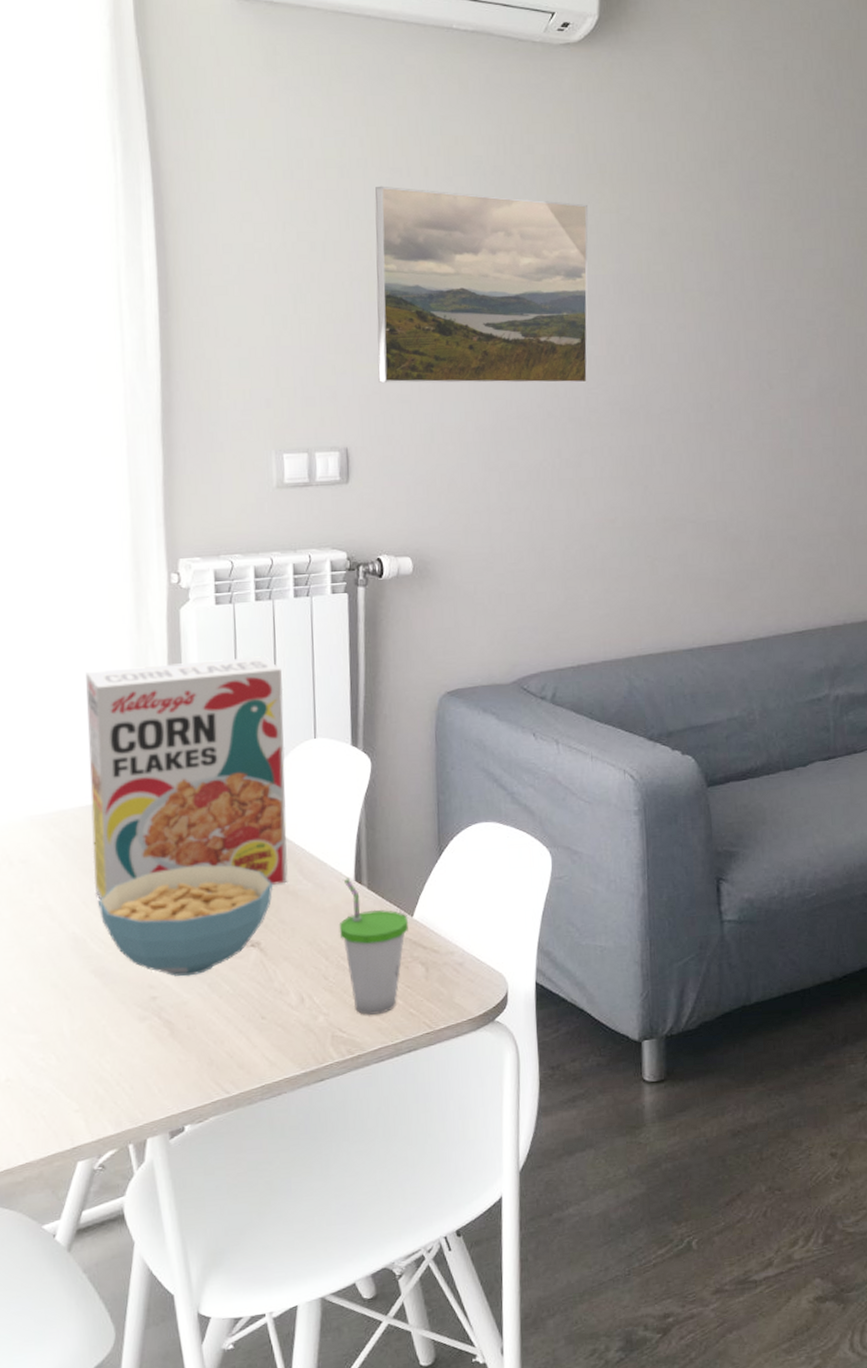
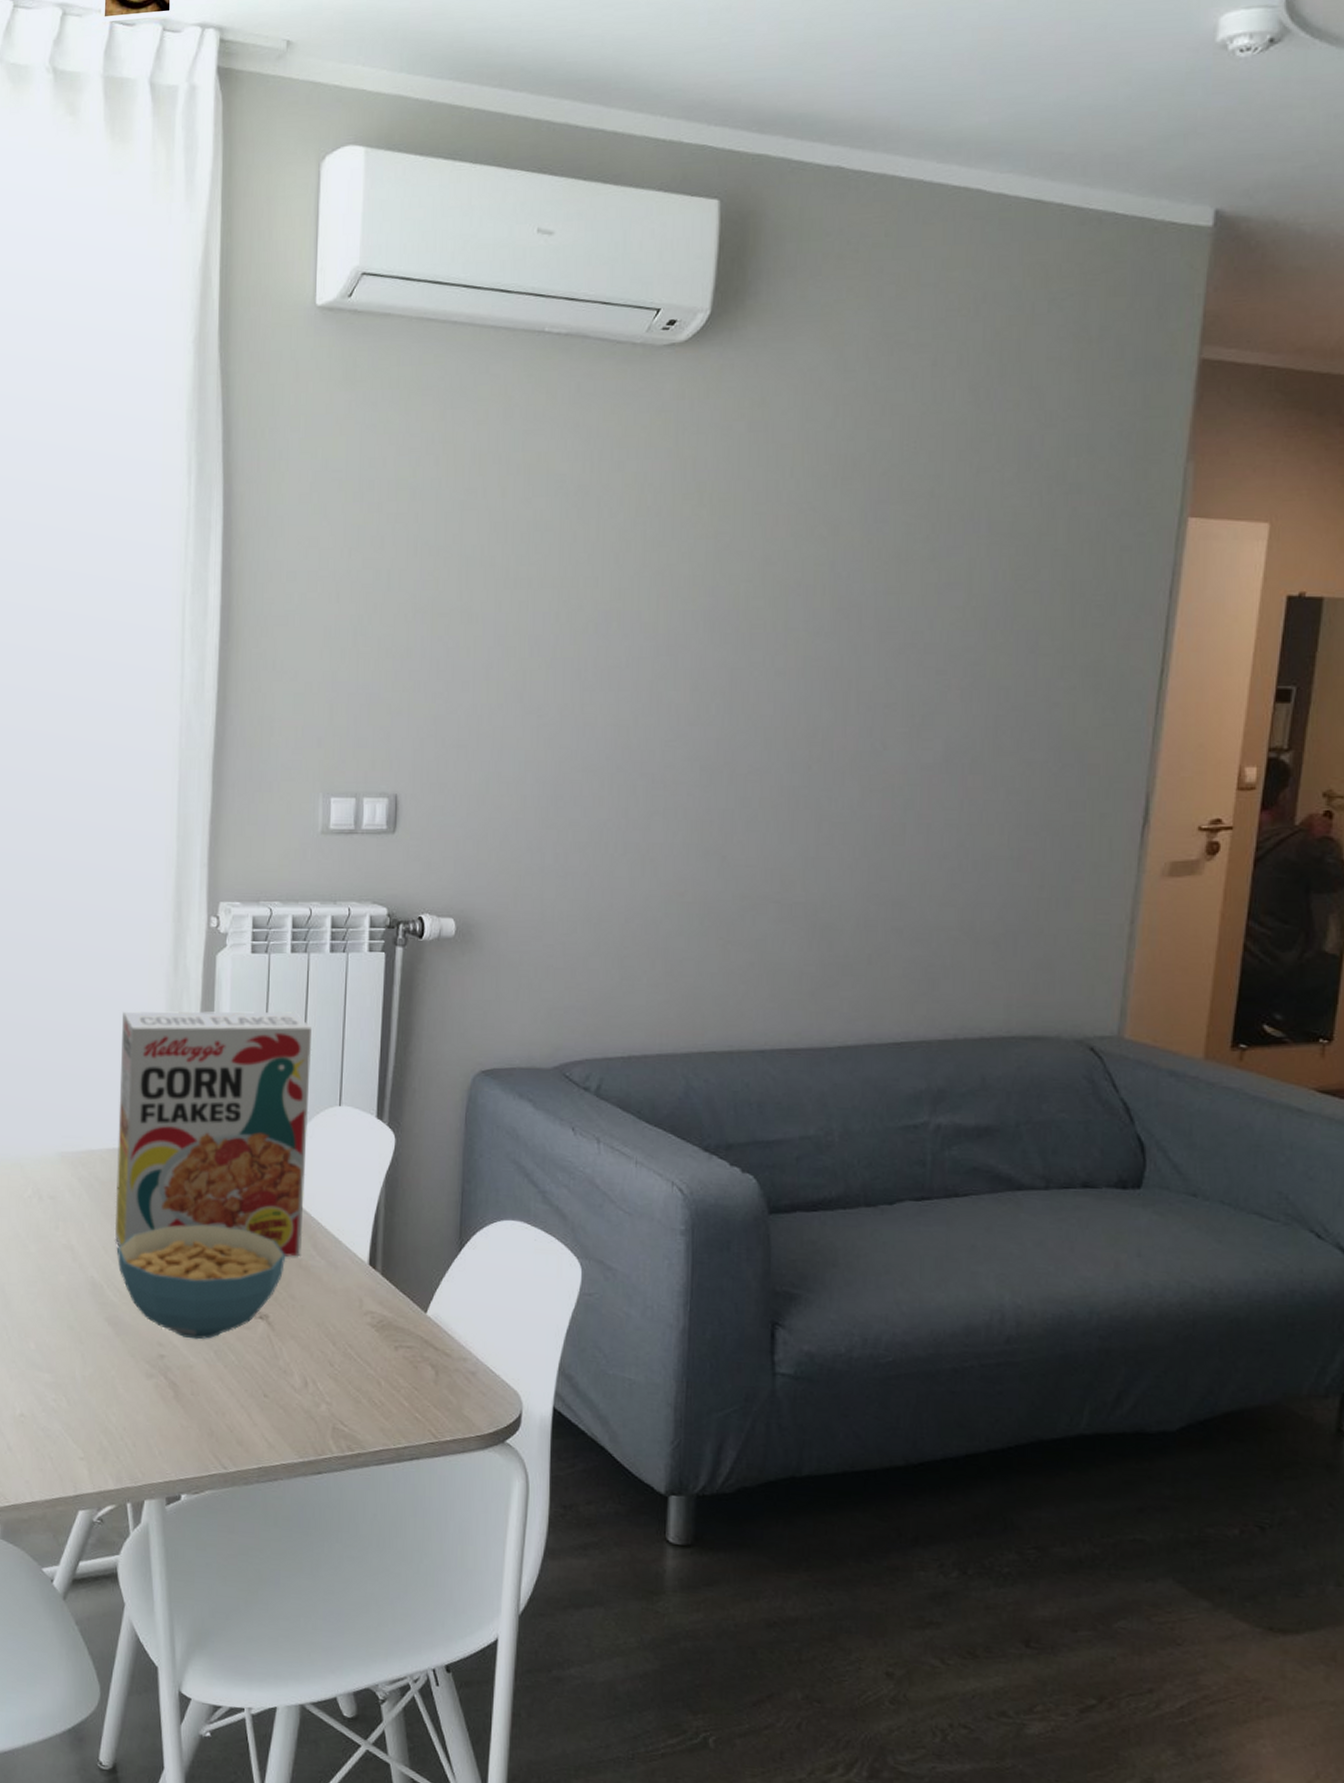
cup: present [339,878,408,1015] -> none [348,1260,421,1413]
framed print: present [375,186,588,384] -> none [435,508,681,735]

